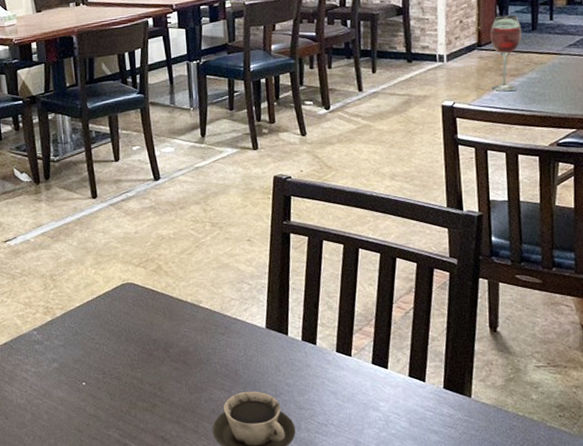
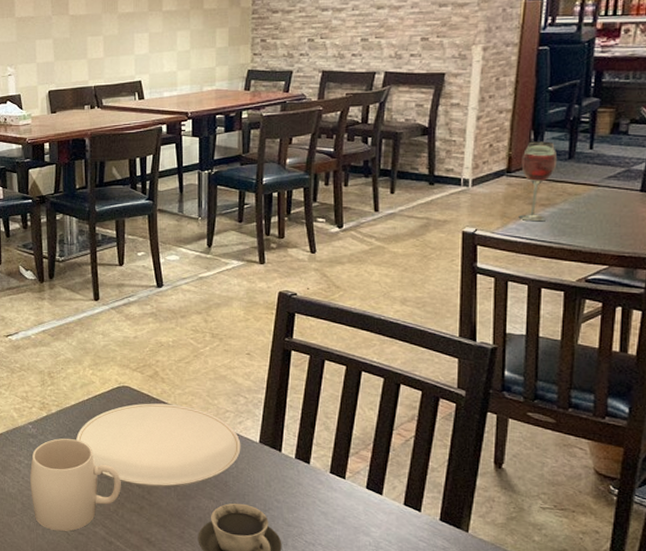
mug: none [38,341,132,439] -> present [30,438,121,532]
plate: none [83,297,249,383] -> present [76,403,241,488]

